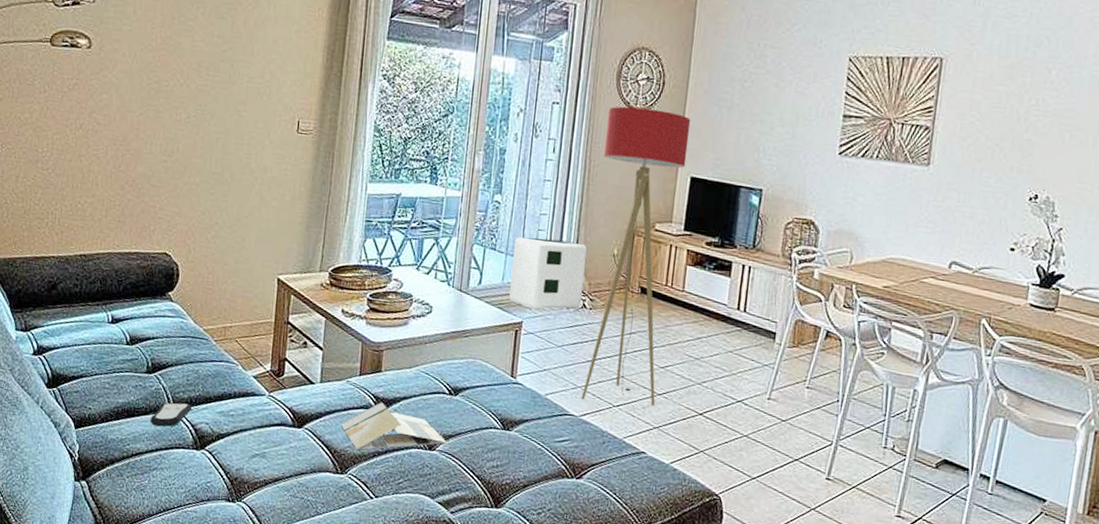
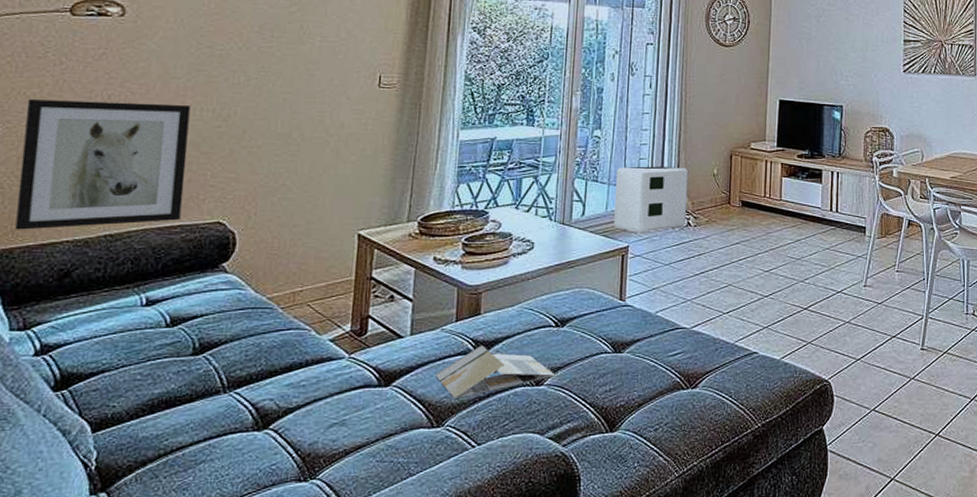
wall art: none [17,123,143,248] -> present [15,99,191,230]
remote control: present [150,402,193,427] -> none [196,382,253,413]
floor lamp: present [581,106,691,406] -> none [691,43,776,312]

